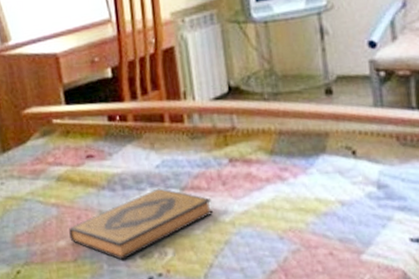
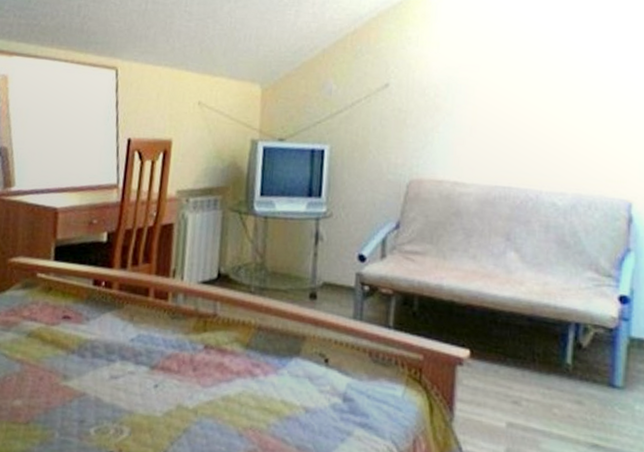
hardback book: present [69,188,214,260] -> none [27,362,179,431]

